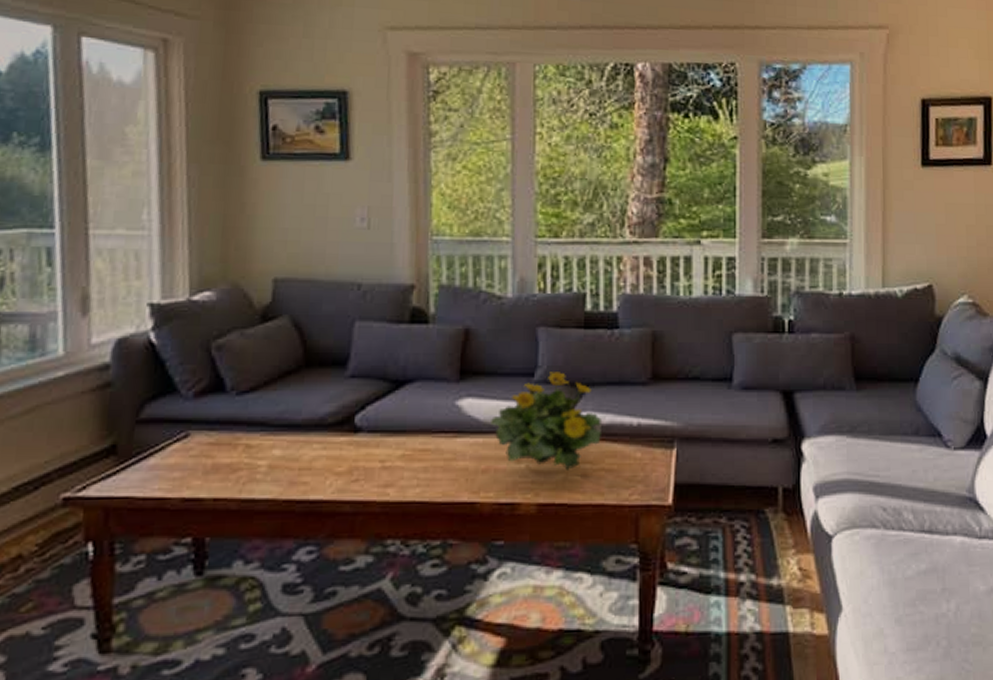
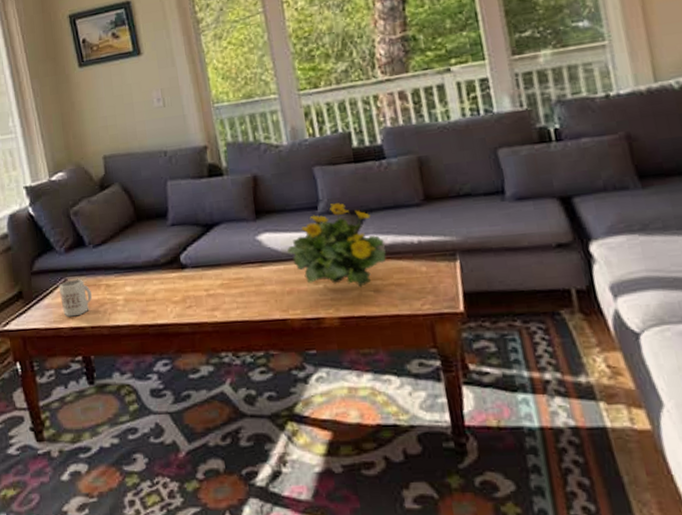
mug: none [174,434,223,484] -> present [58,278,92,317]

